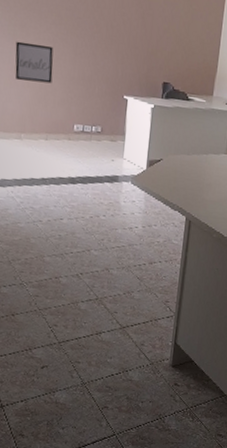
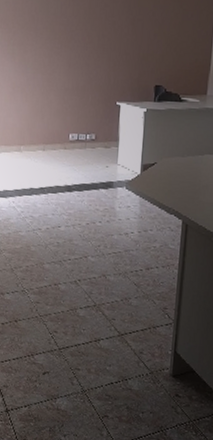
wall art: present [15,41,54,84] -> none [14,59,49,96]

